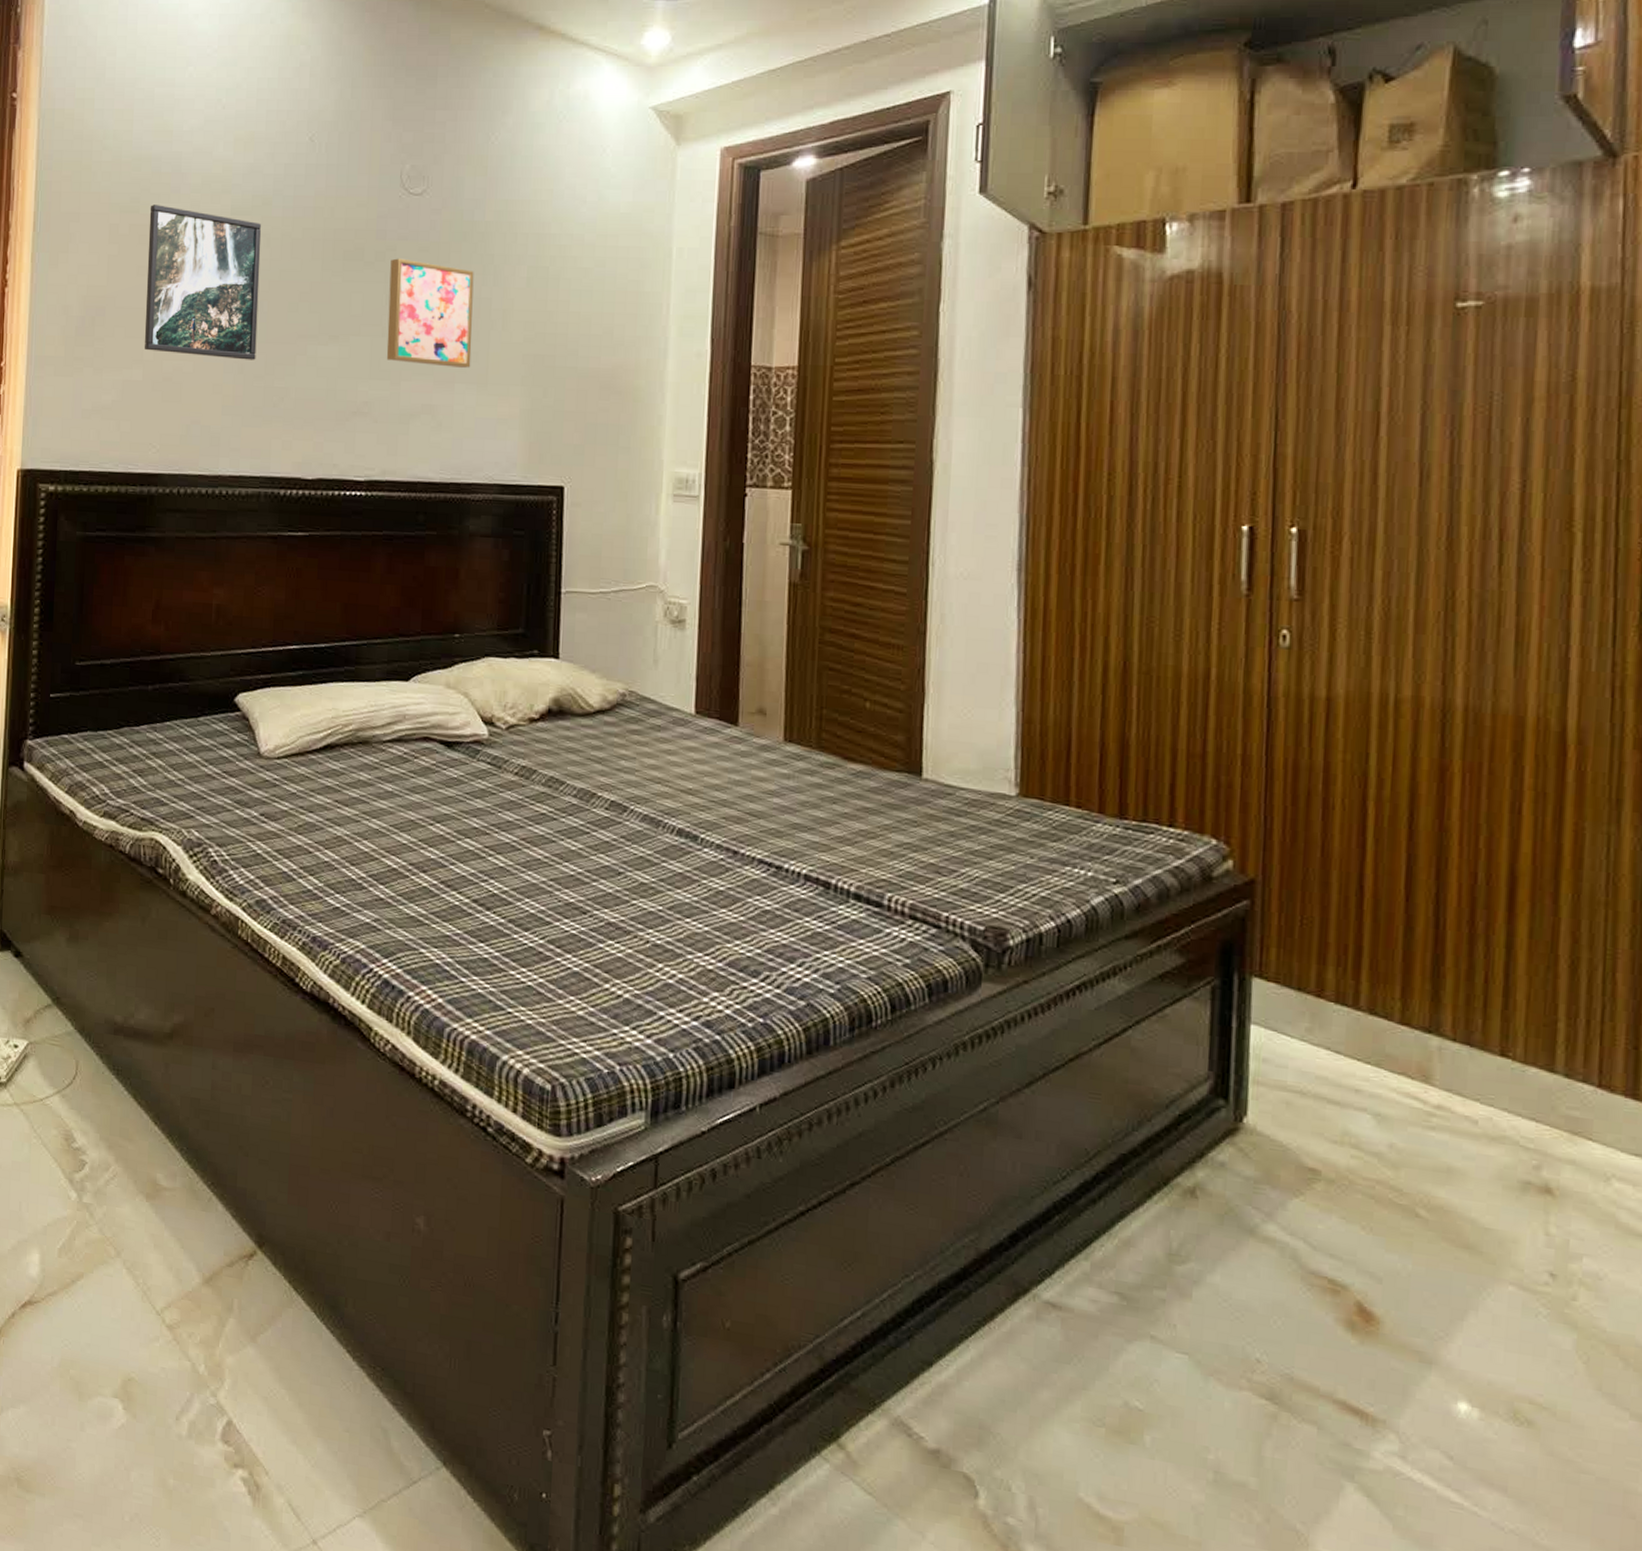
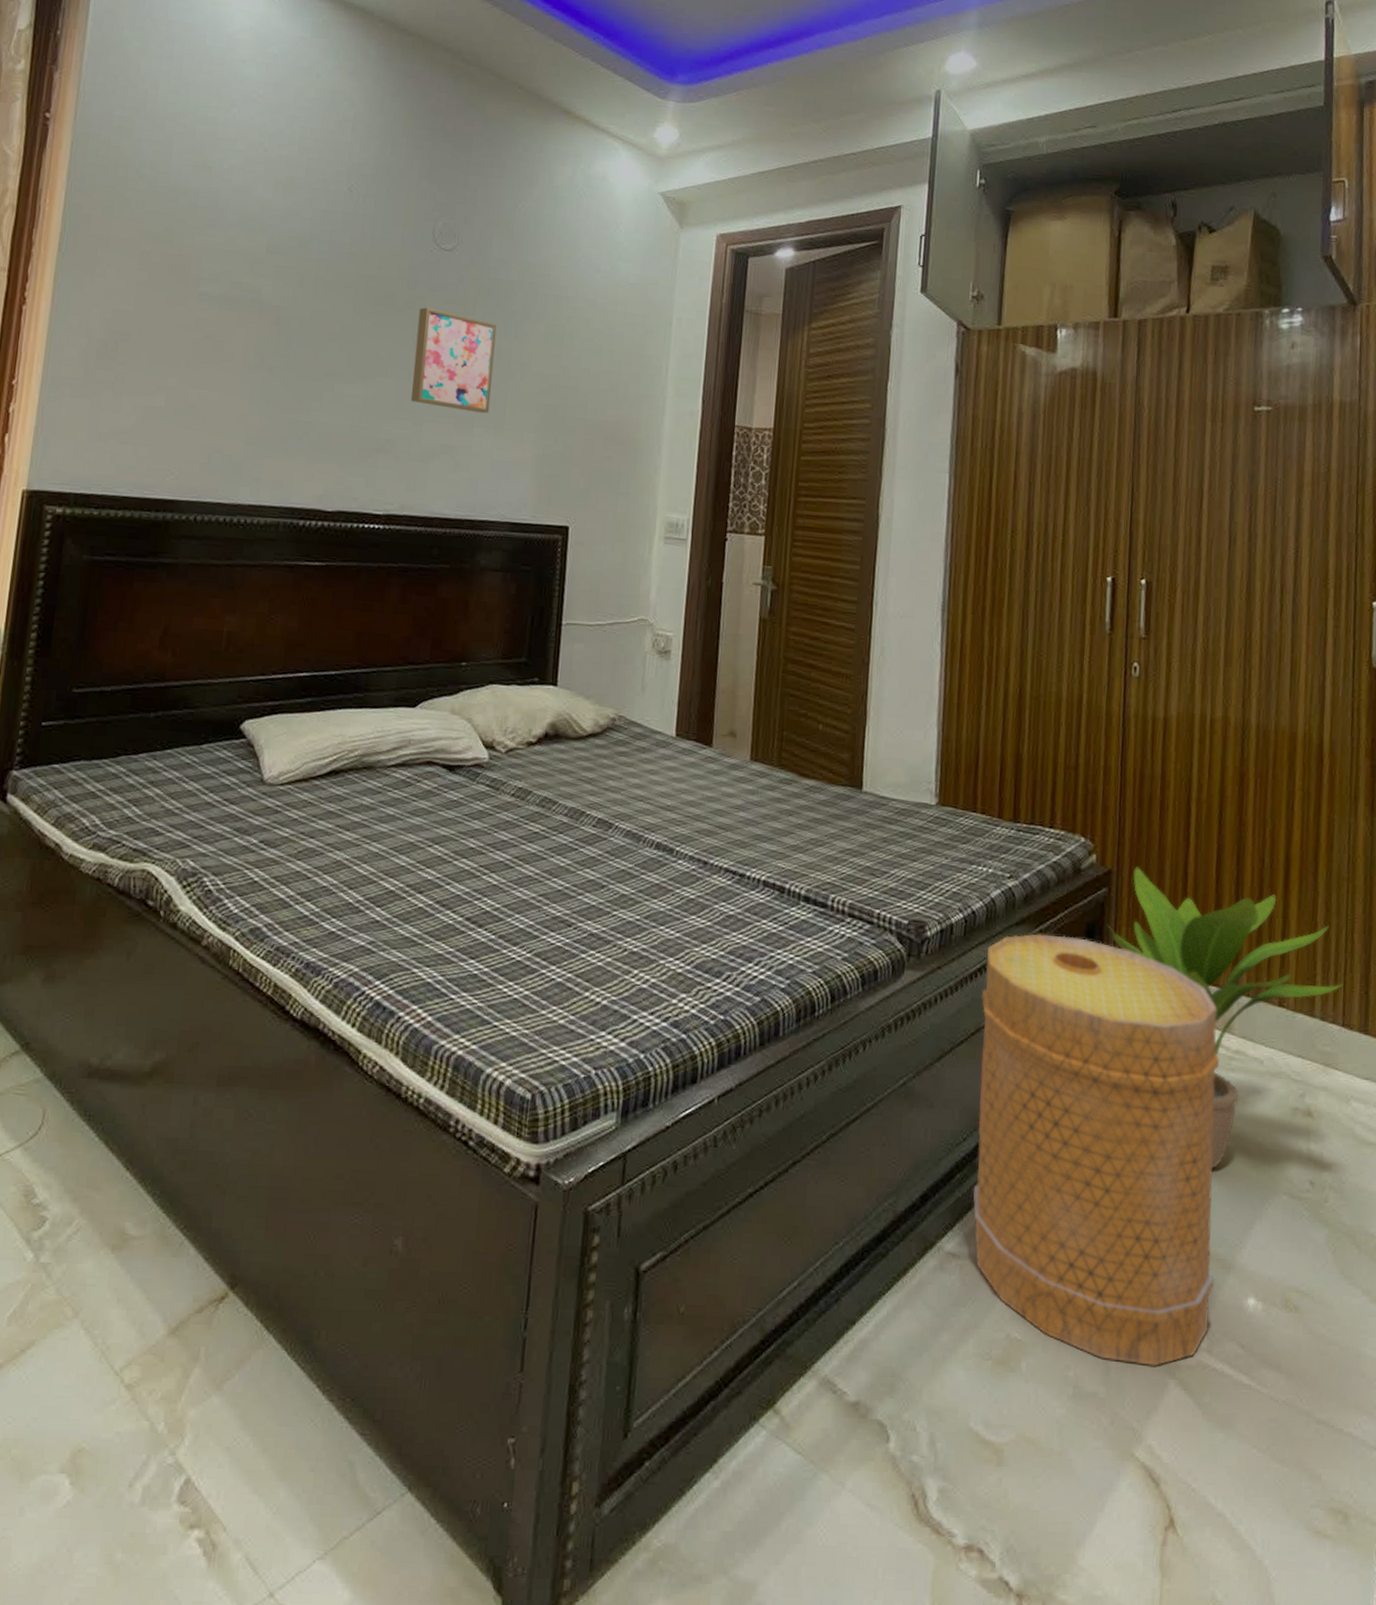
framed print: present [144,205,262,360] -> none [169,236,296,394]
basket: none [1076,949,1414,1465] -> present [973,934,1220,1367]
potted plant: none [1250,876,1600,1243] -> present [1107,867,1344,1169]

